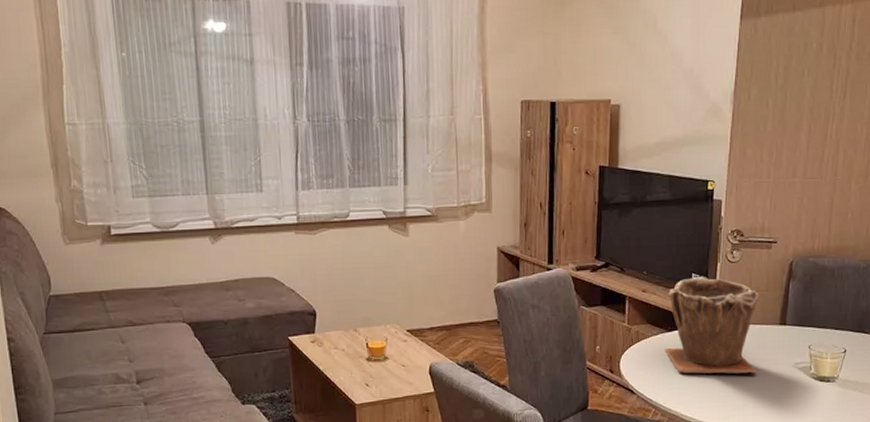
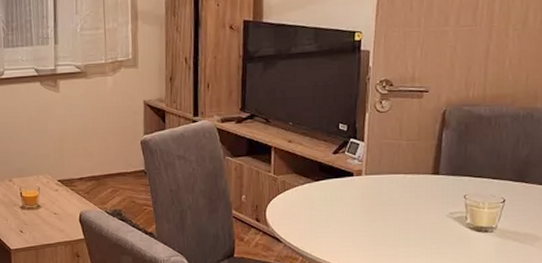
plant pot: present [665,276,759,374] -> none [312,126,410,223]

